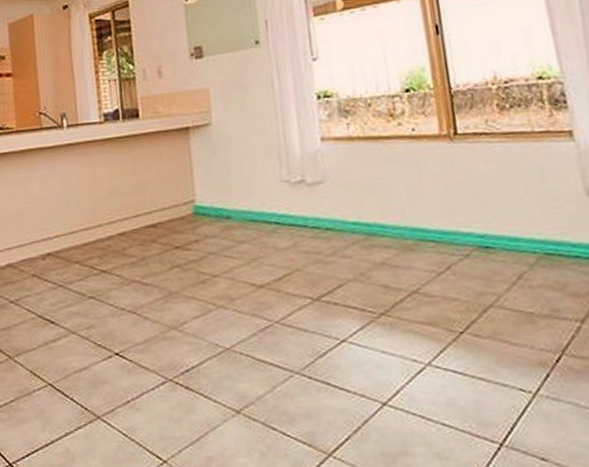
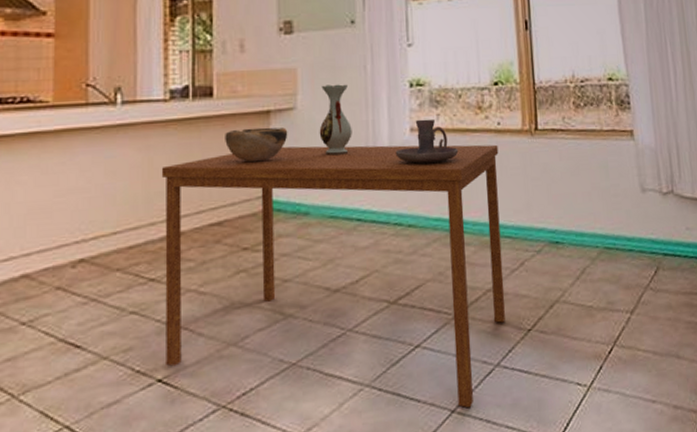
dining table: none [103,150,434,403] -> present [161,144,505,408]
decorative bowl: none [152,141,206,173] -> present [225,127,288,163]
vase: none [233,100,265,165] -> present [319,84,352,156]
candle holder: none [308,128,372,171] -> present [395,119,459,164]

